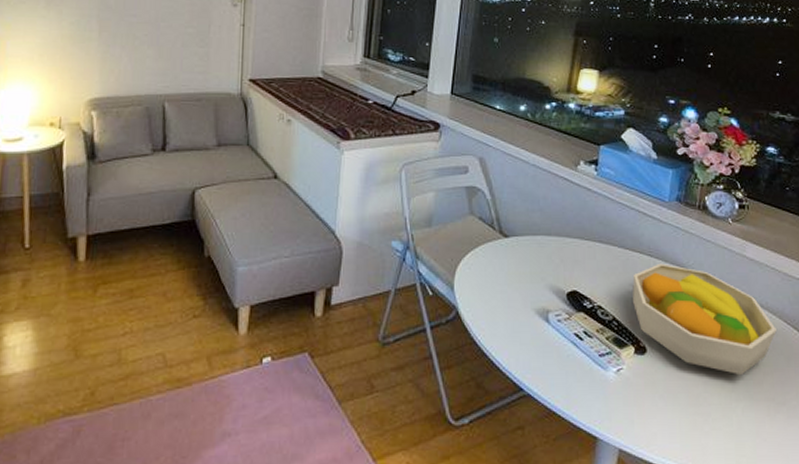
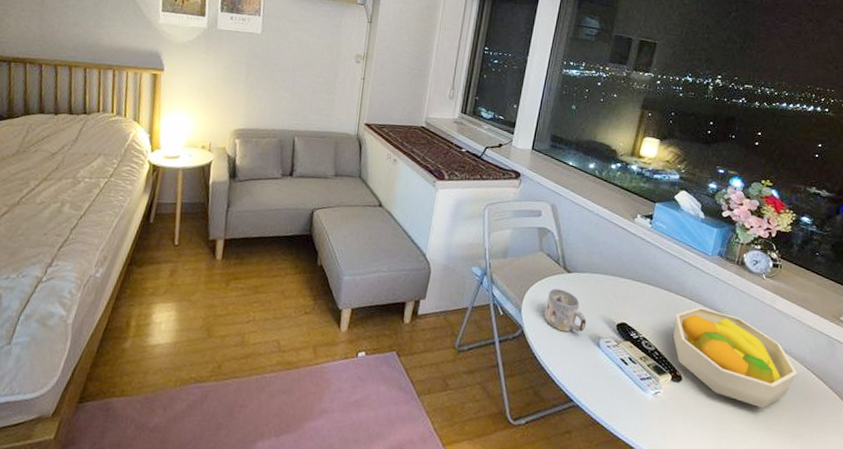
mug: none [482,258,532,308] -> present [544,288,587,332]

